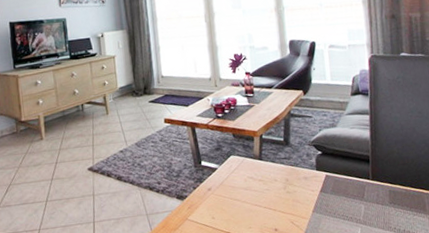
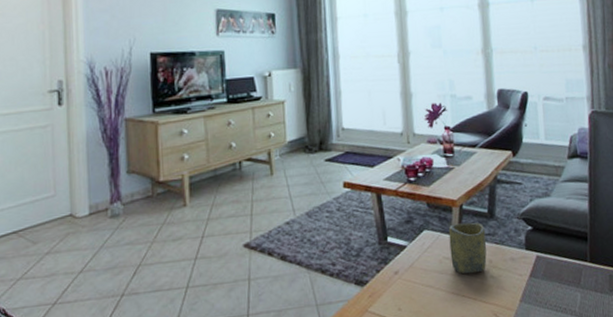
cup: none [251,149,284,190] -> present [448,222,487,274]

